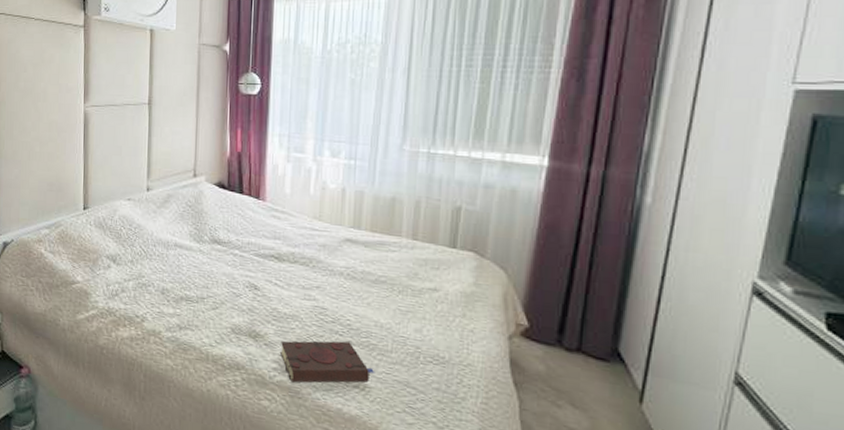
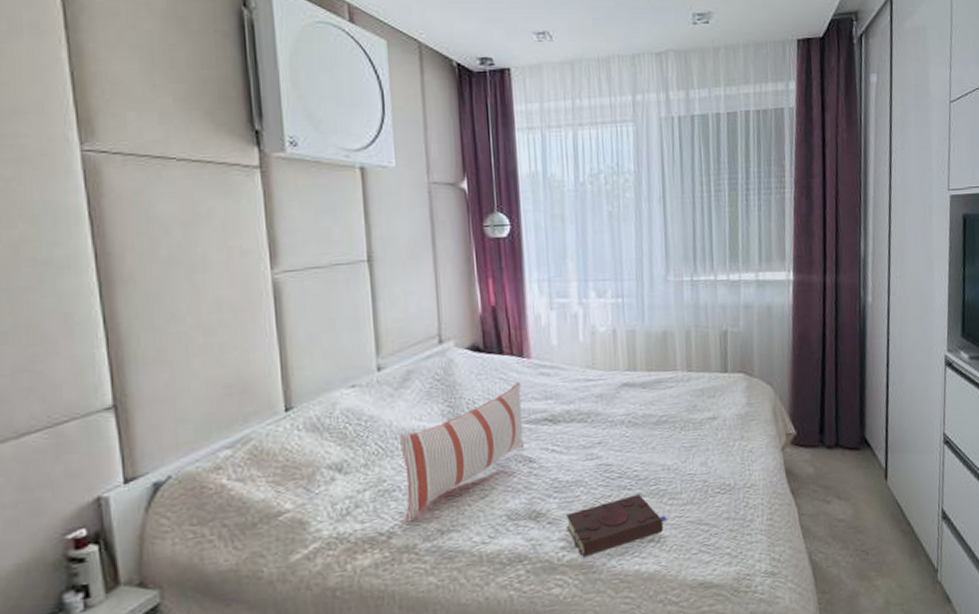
pillow: none [155,220,254,313] -> present [400,382,525,523]

